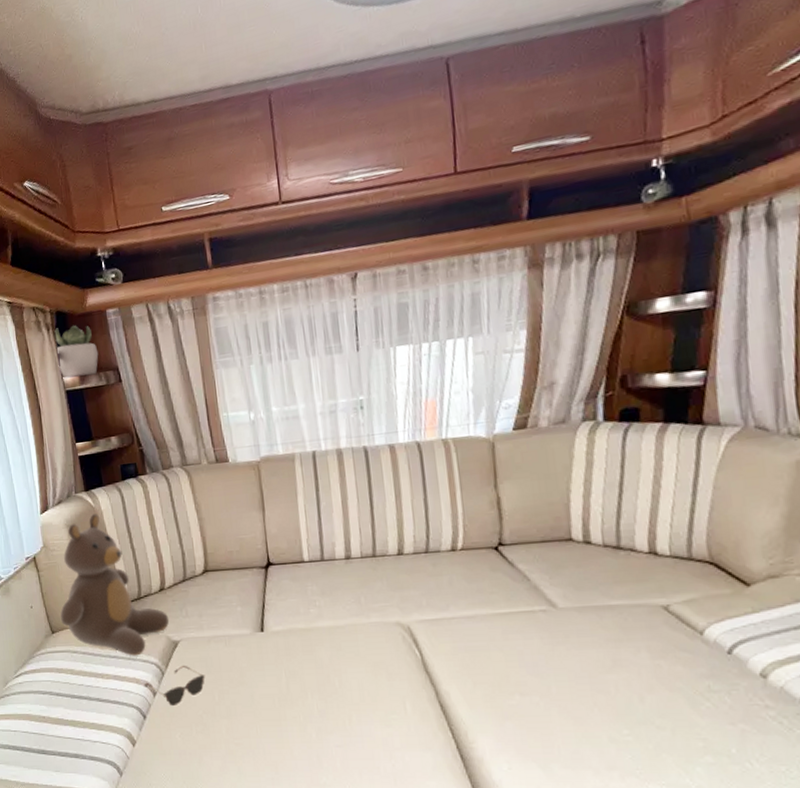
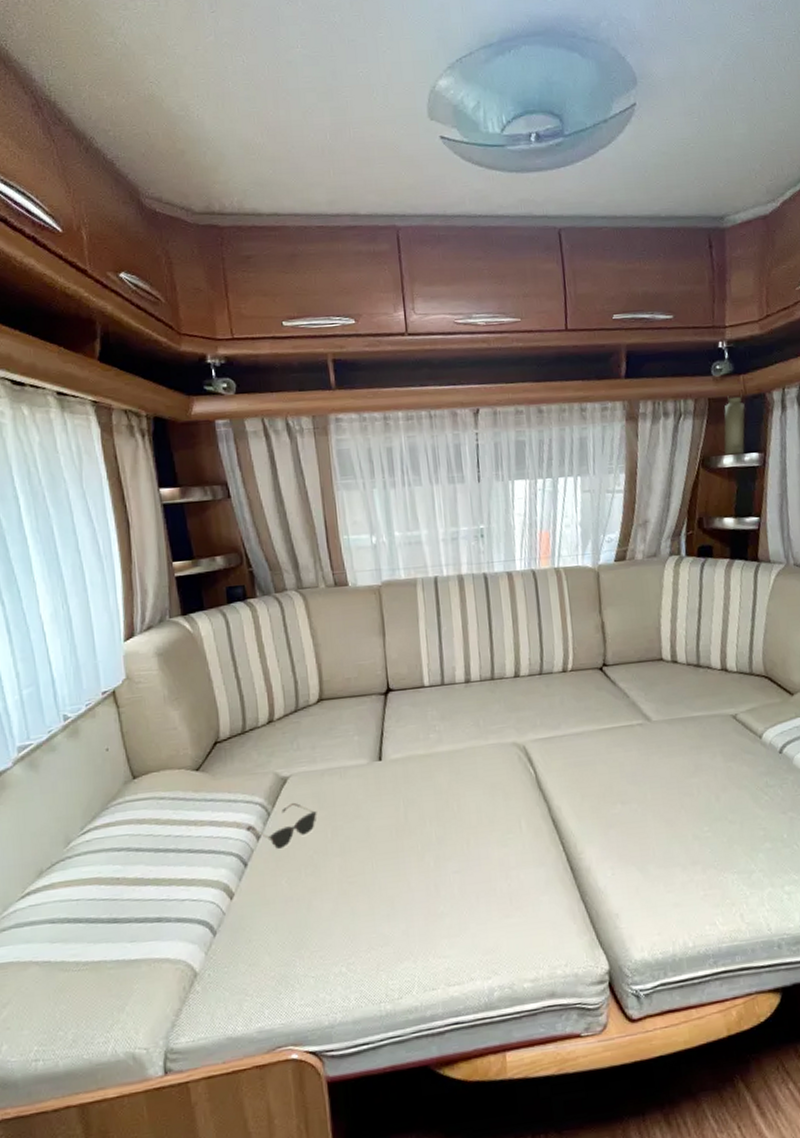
succulent plant: present [54,325,99,379] -> none [150,433,205,491]
teddy bear: present [60,513,170,656] -> none [144,639,278,798]
bottle: none [656,221,688,299] -> present [723,395,745,456]

